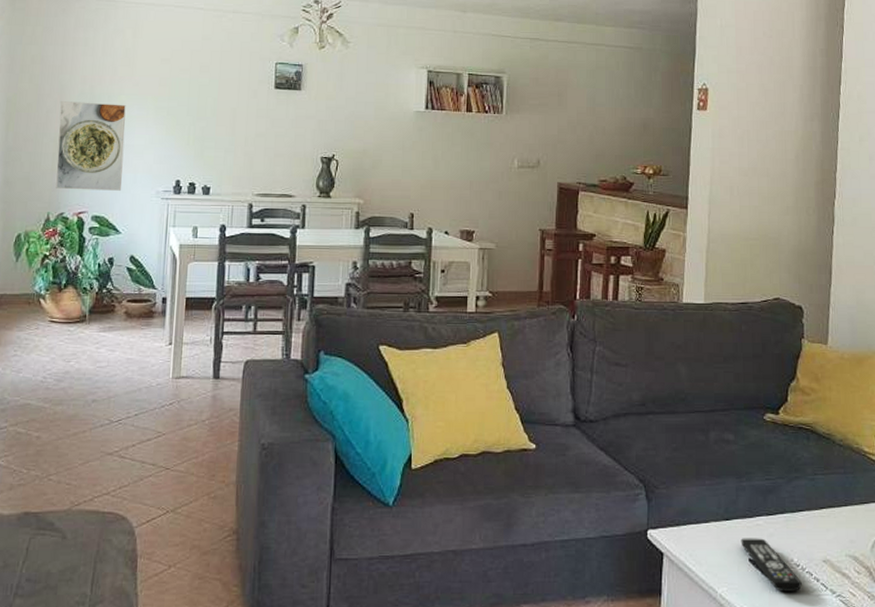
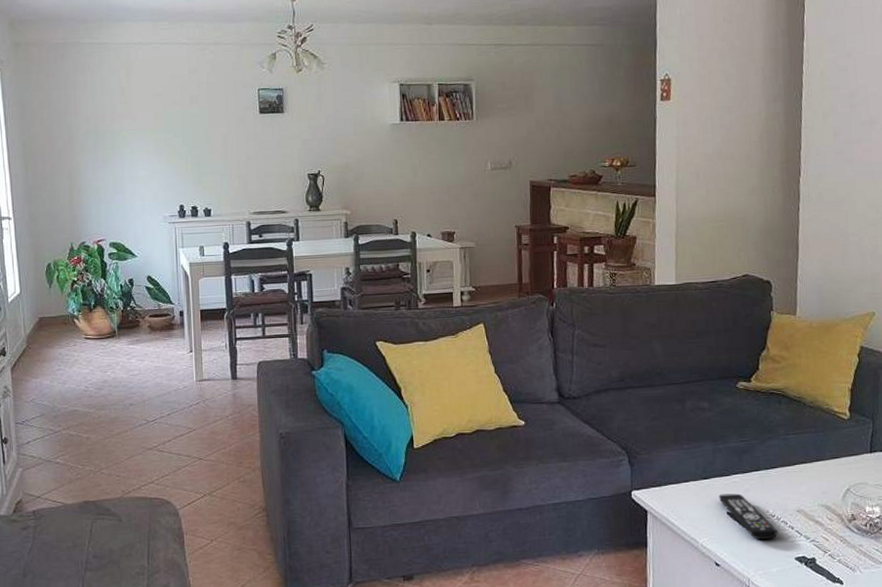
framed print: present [56,101,126,191] -> none [70,139,133,221]

